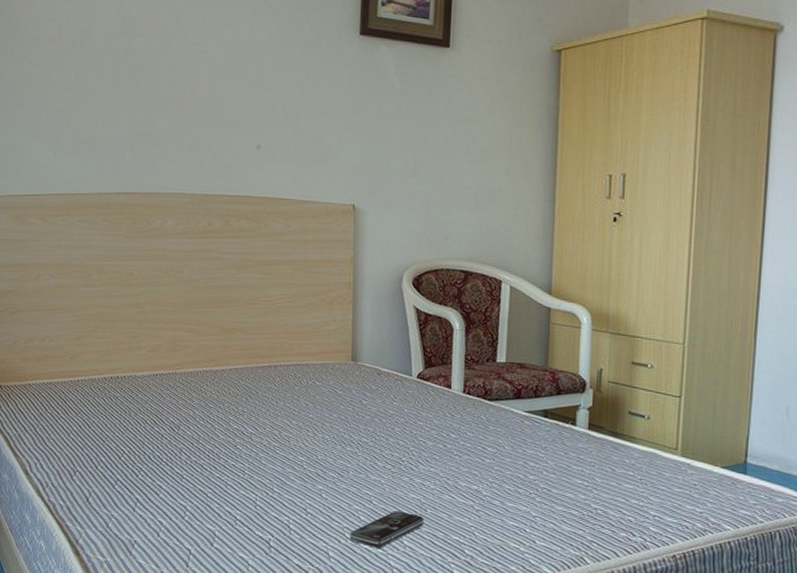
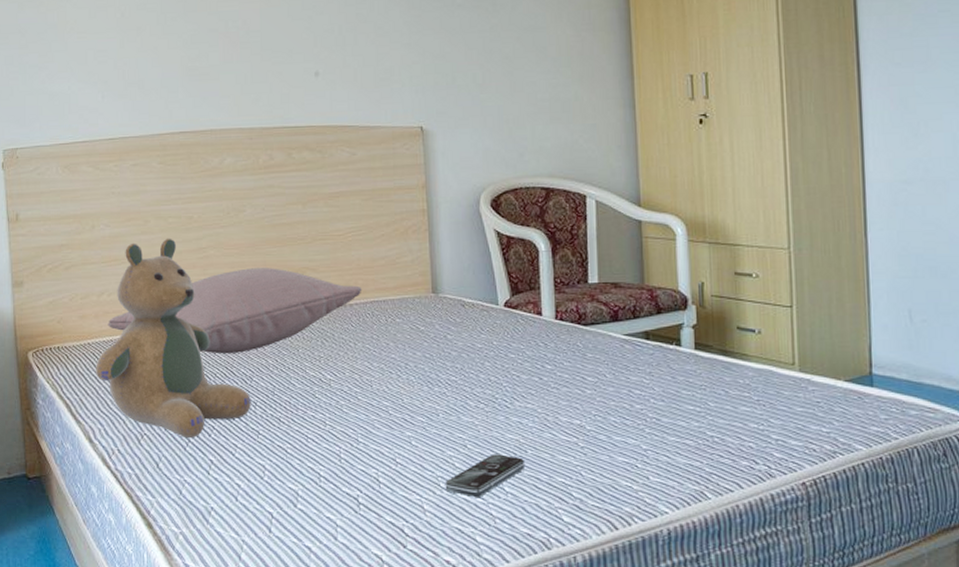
teddy bear: none [35,291,177,478] -> present [96,238,251,439]
pillow: none [48,325,287,404] -> present [107,268,362,354]

